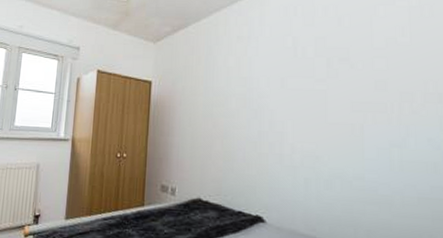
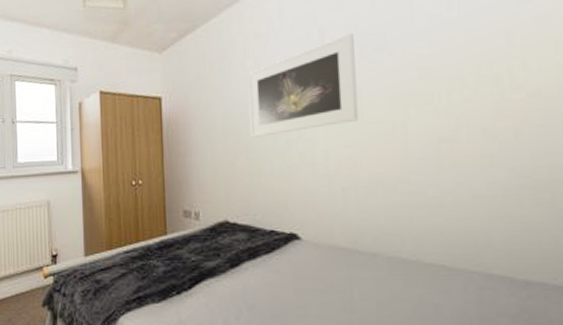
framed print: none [227,44,323,126] -> present [248,32,359,139]

